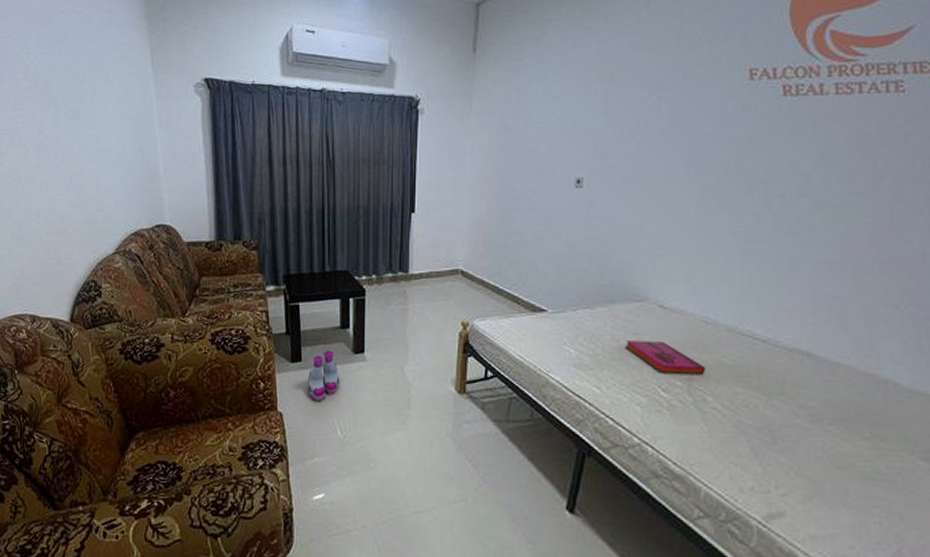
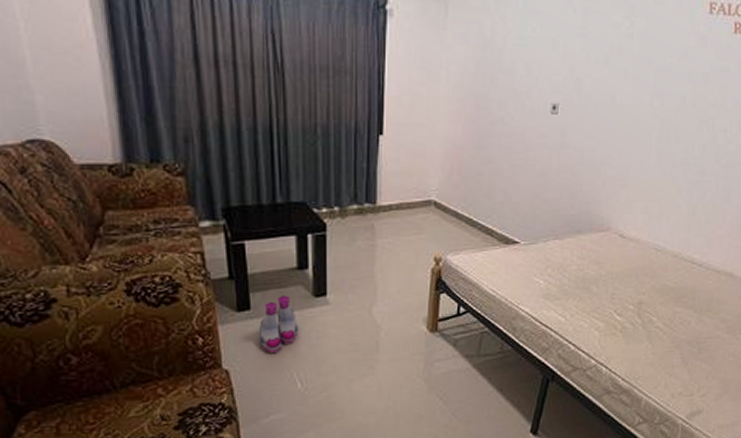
hardback book: present [625,340,706,374] -> none [588,269,653,298]

